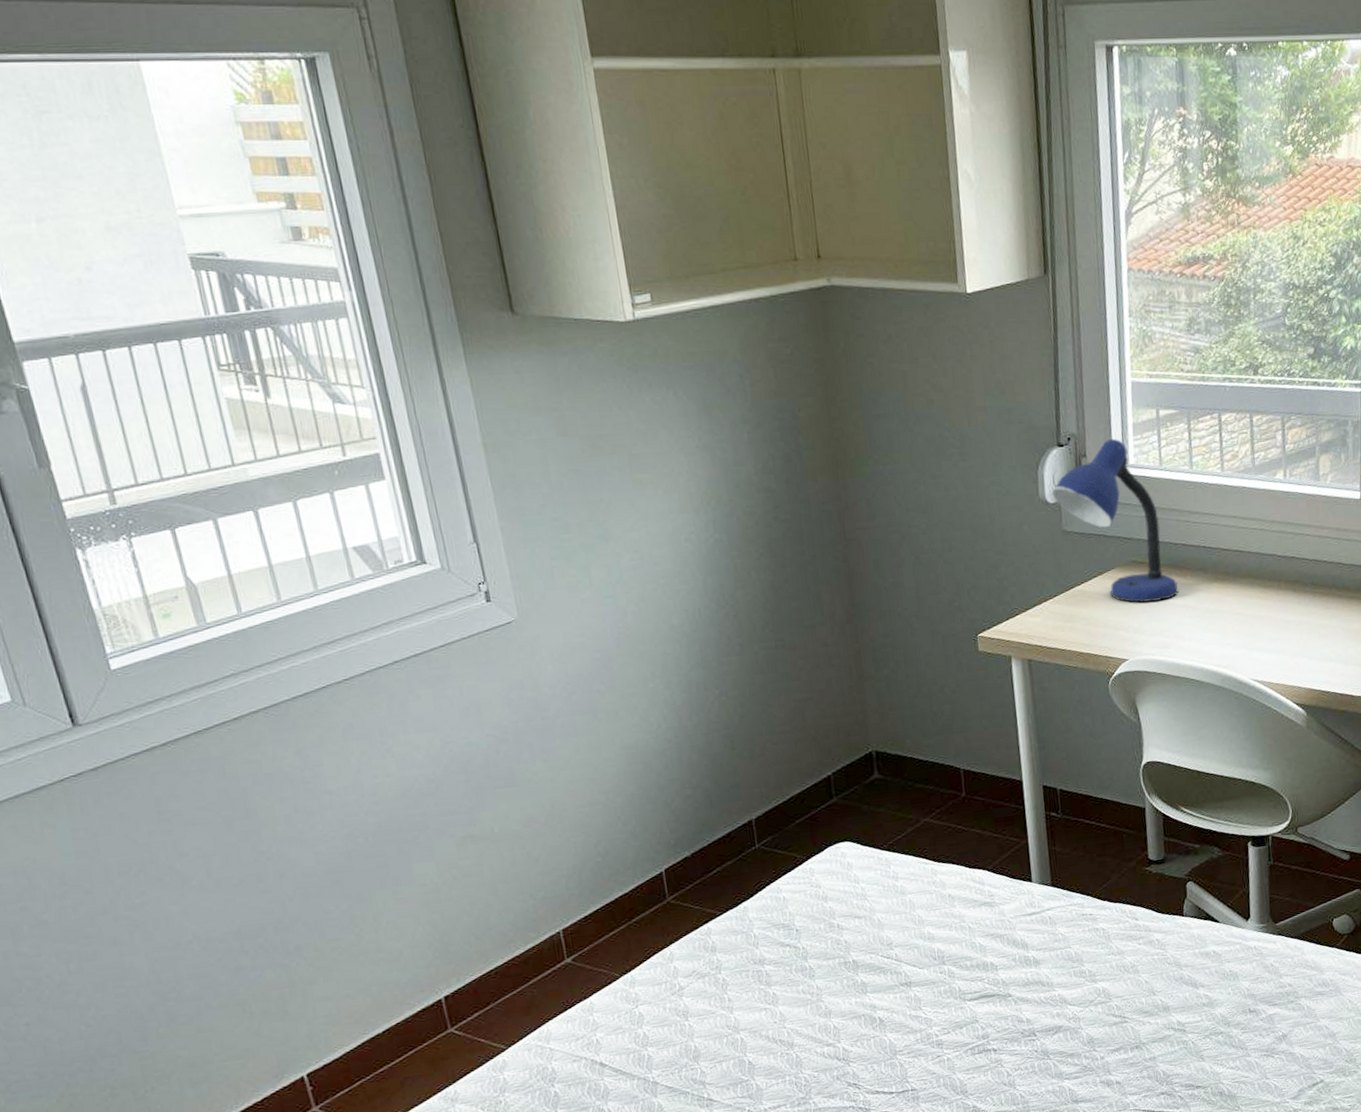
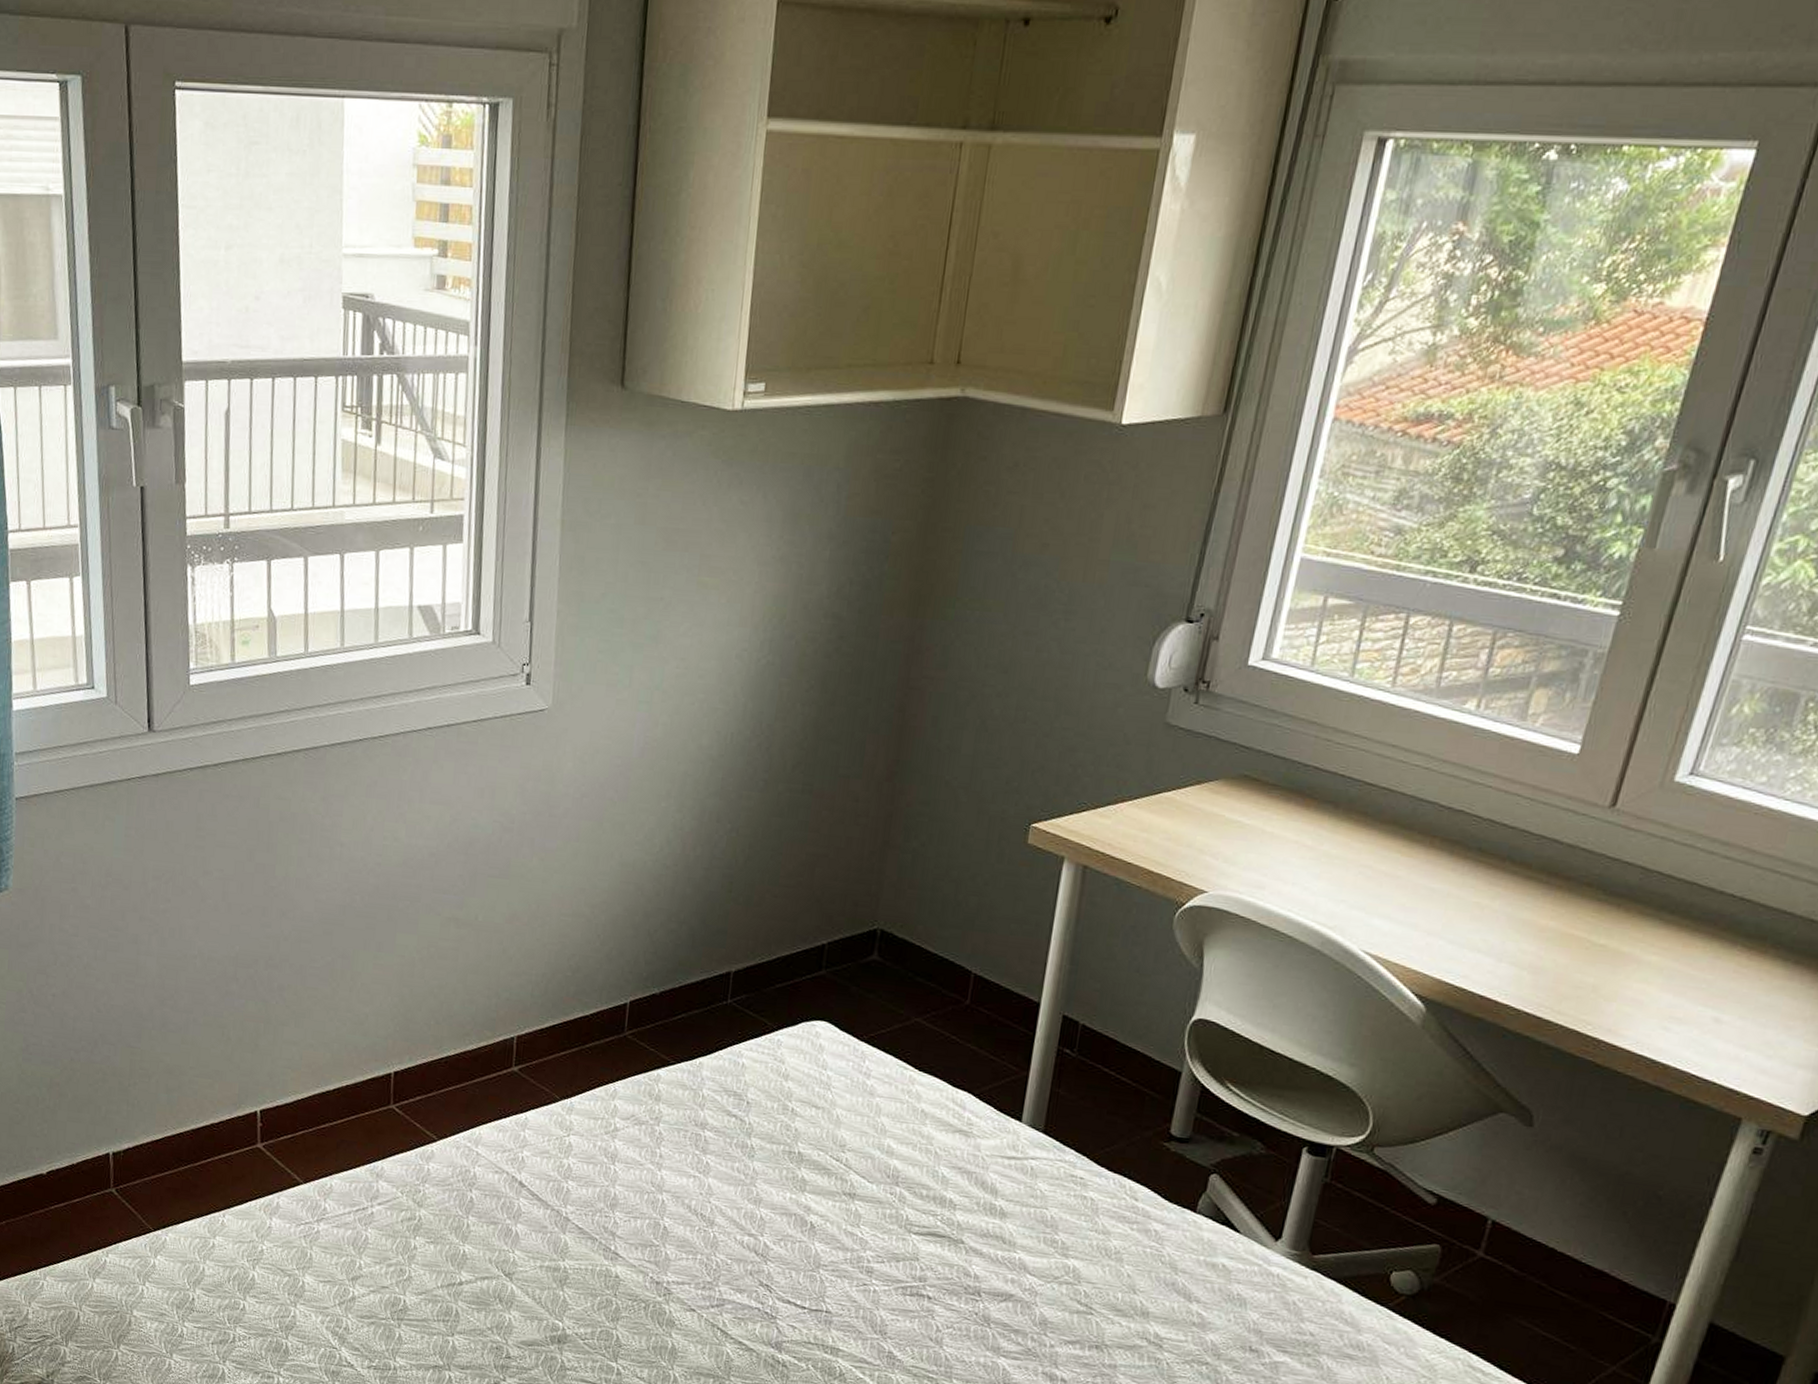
desk lamp: present [1051,438,1179,603] -> none [1163,622,1295,831]

